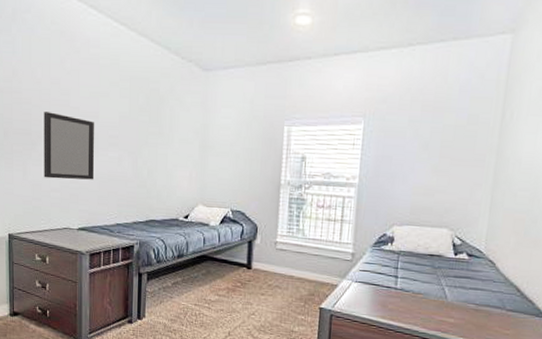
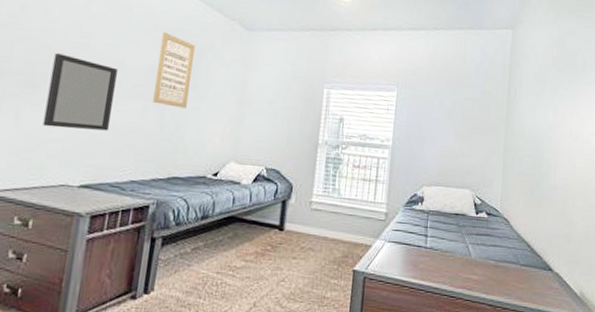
wall art: none [125,81,157,156] -> present [152,31,195,109]

